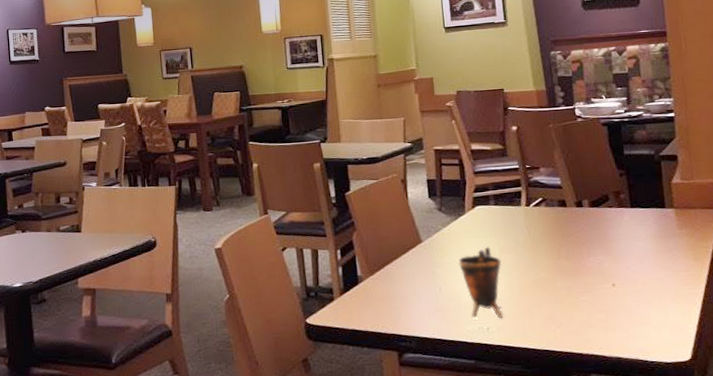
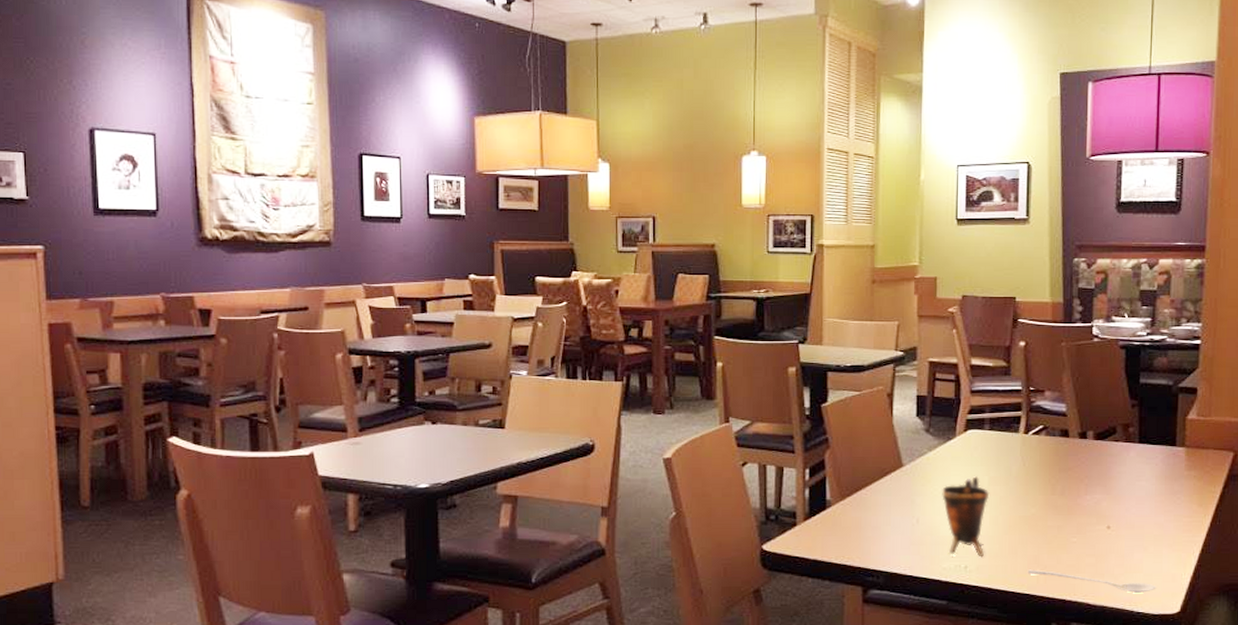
stirrer: none [544,327,666,345] -> present [1027,569,1156,594]

